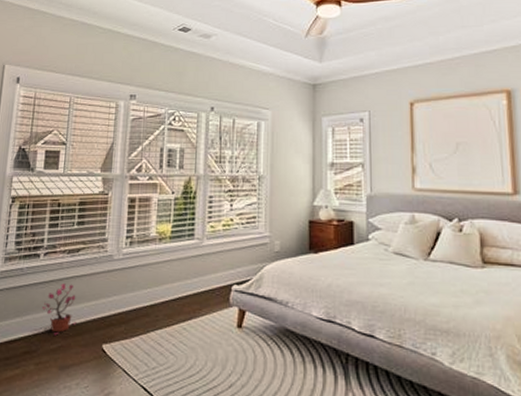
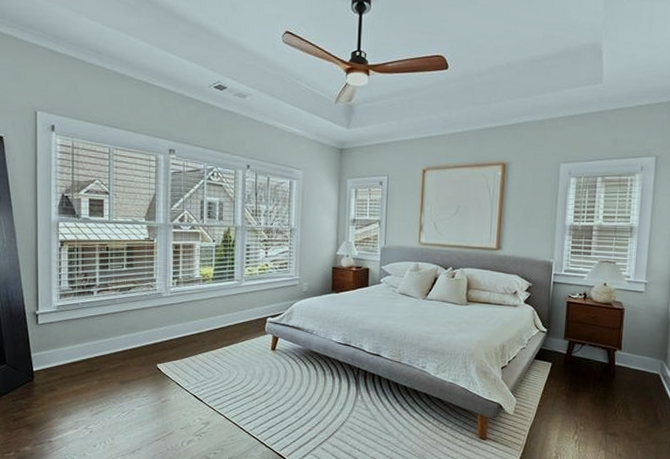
potted plant: present [41,283,77,336] -> none [99,316,133,358]

